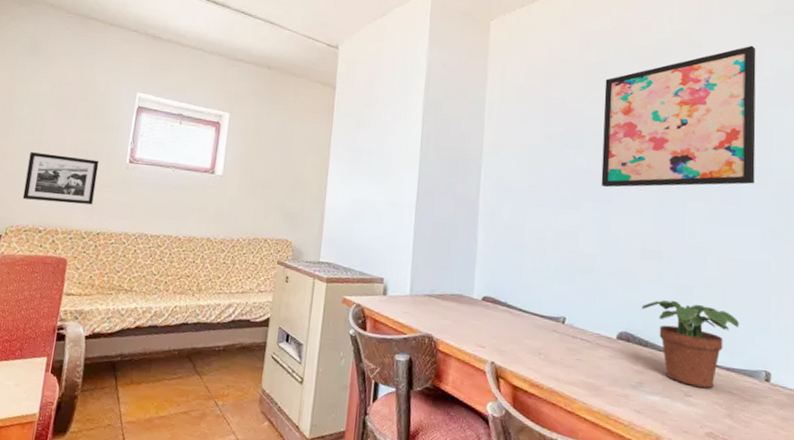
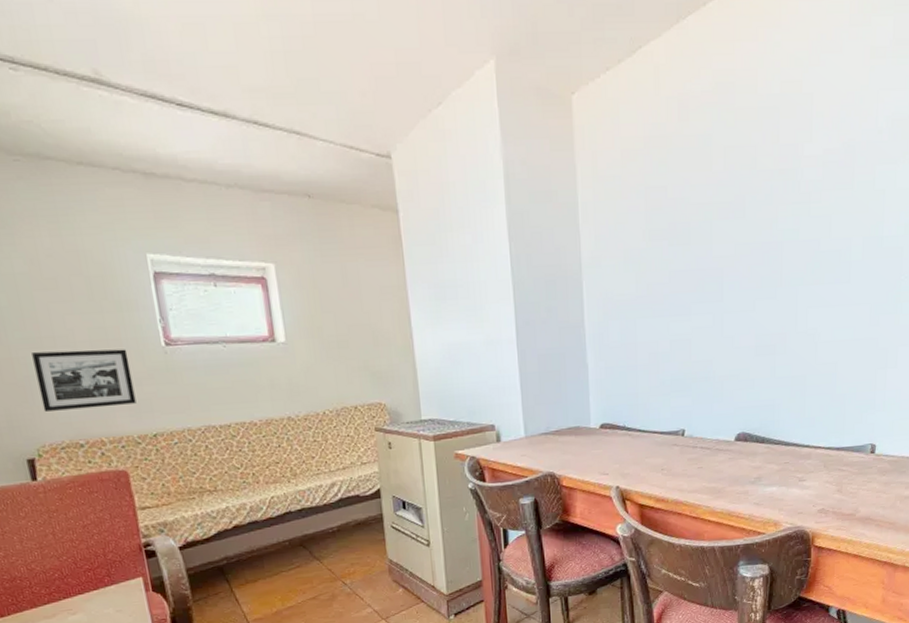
wall art: present [601,45,756,188] -> none [709,89,871,285]
potted plant: present [641,300,739,389] -> none [757,392,848,472]

